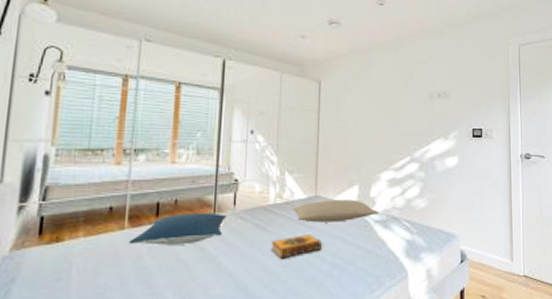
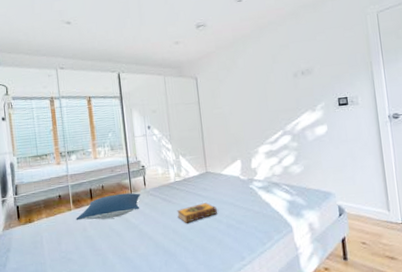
pillow: present [291,200,379,223] -> none [189,171,261,194]

